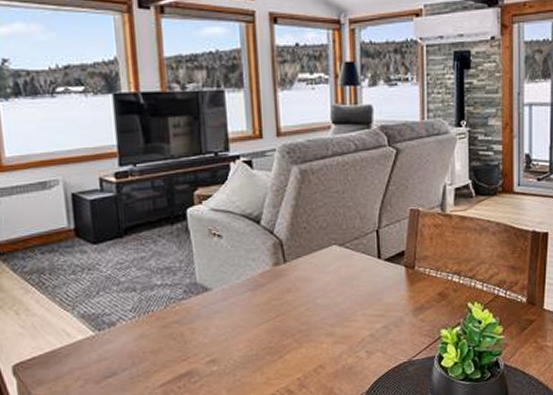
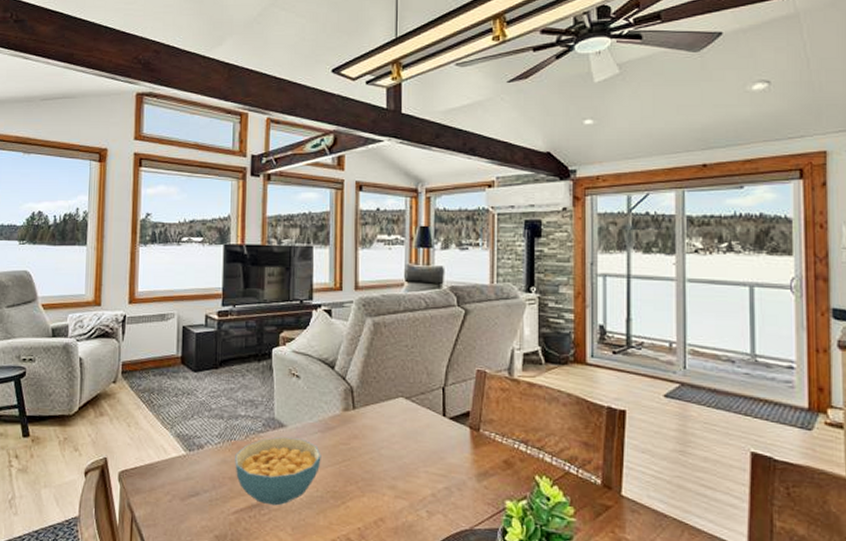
cereal bowl: none [155,300,253,372] -> present [235,436,321,506]

